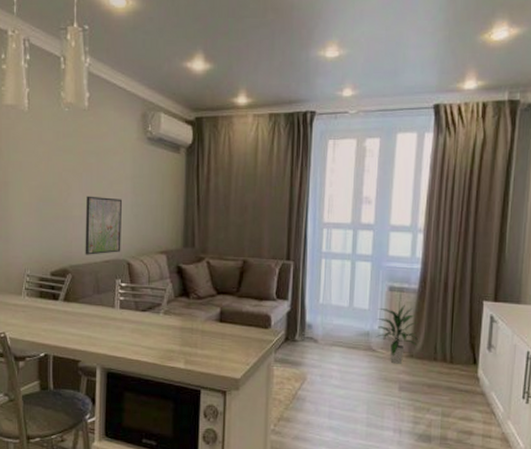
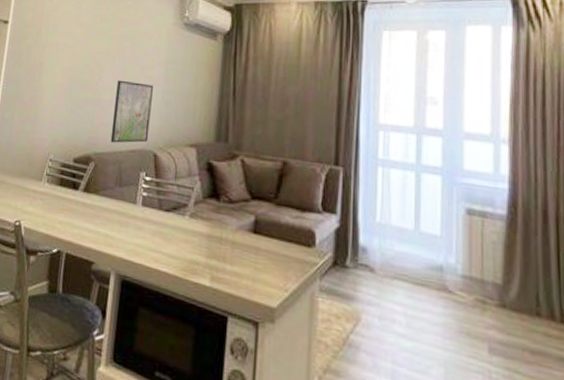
indoor plant: present [376,304,419,364] -> none [452,234,513,316]

